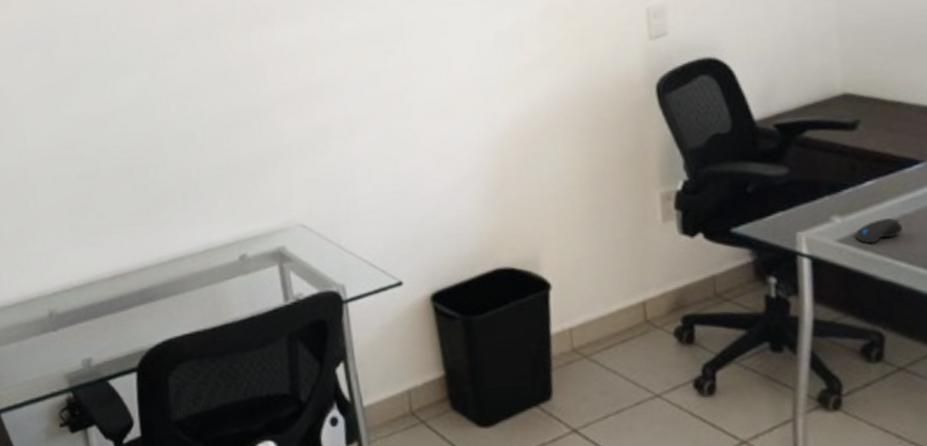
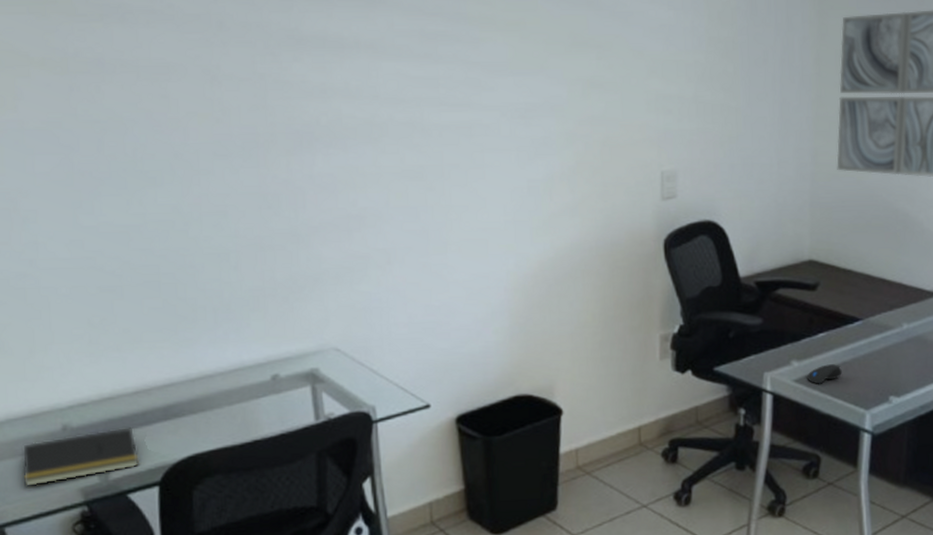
notepad: none [14,311,119,374] -> present [22,426,140,488]

